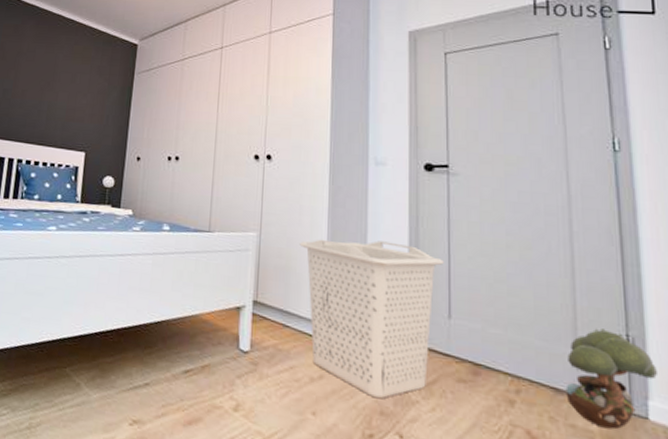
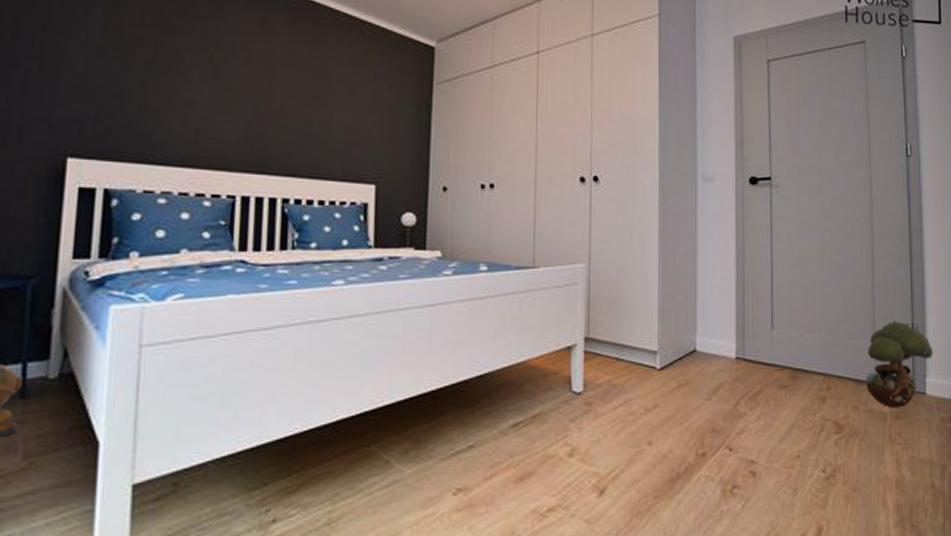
laundry basket: present [299,239,444,399] -> none [630,260,767,418]

